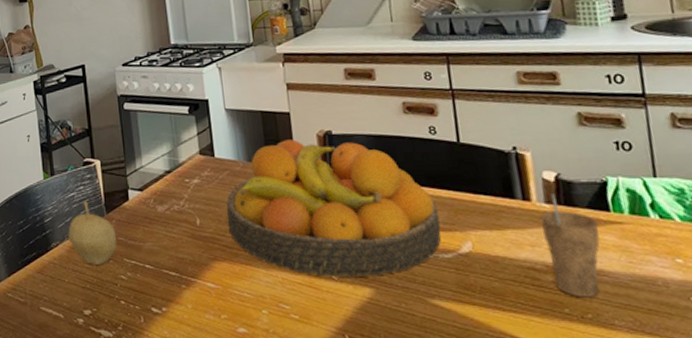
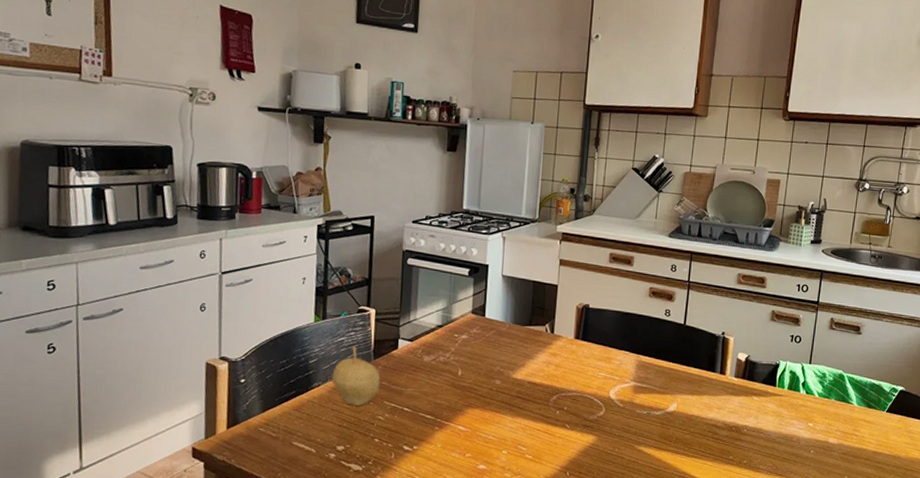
fruit bowl: present [226,139,441,278] -> none [485,308,658,427]
cup: present [539,194,600,298] -> none [727,370,766,449]

